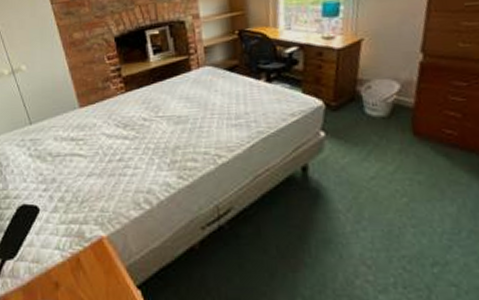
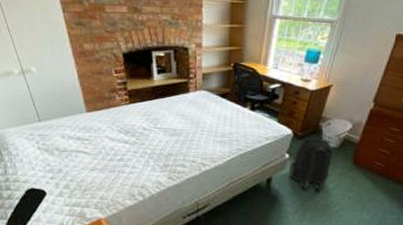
backpack: none [328,106,384,181] -> present [289,137,334,194]

